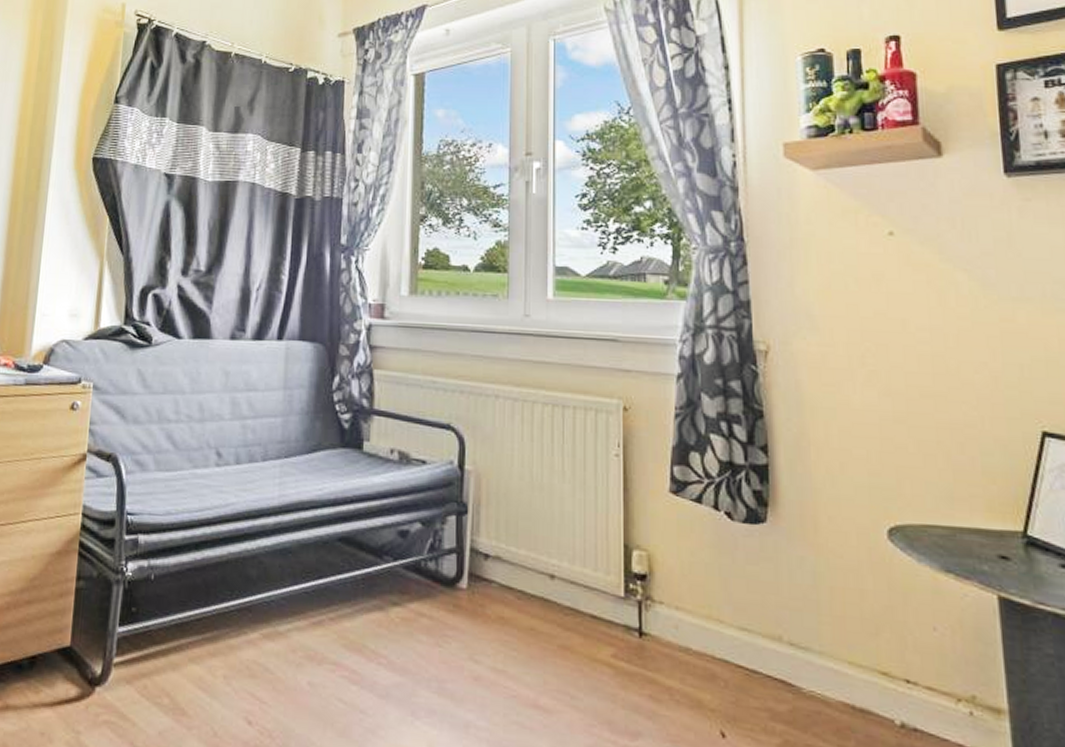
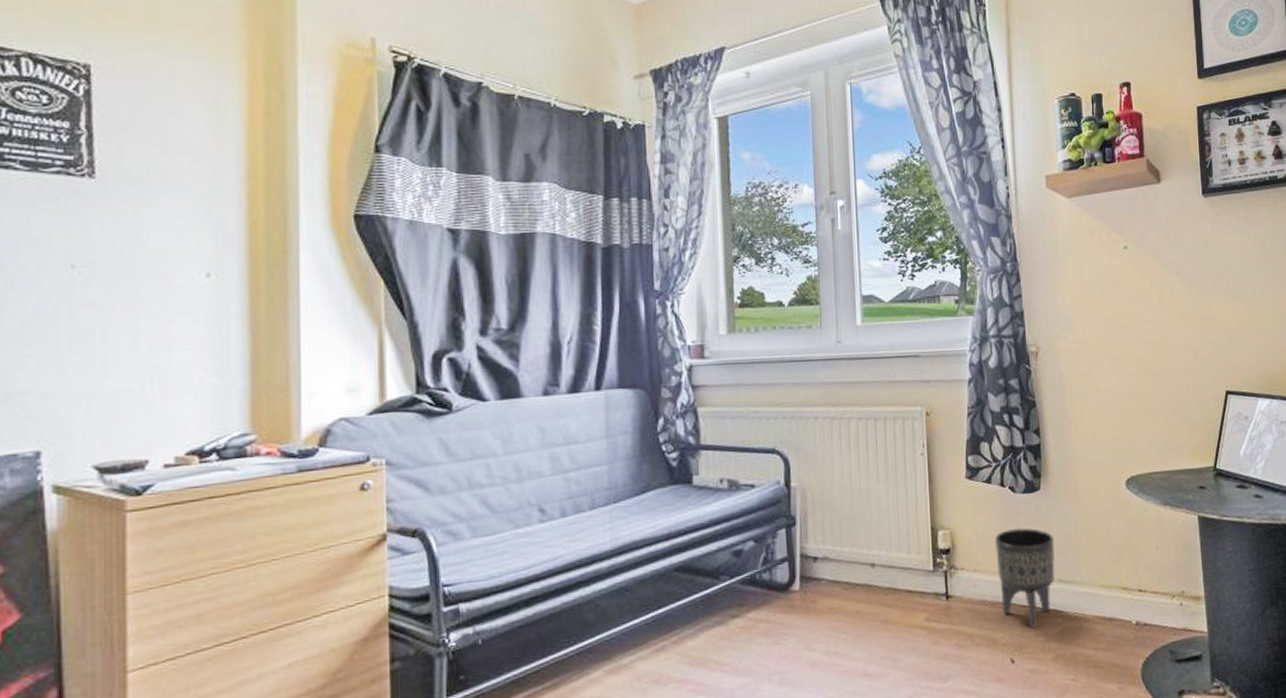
planter: none [705,564,785,698] -> present [995,527,1055,628]

